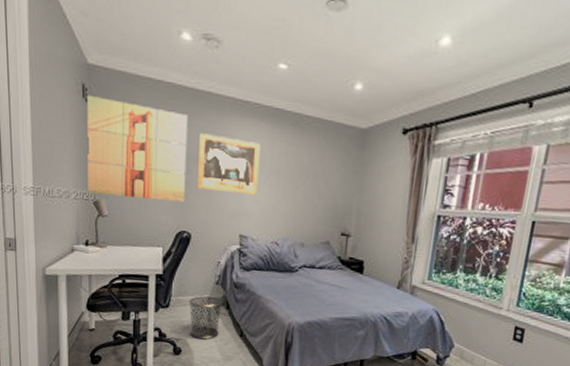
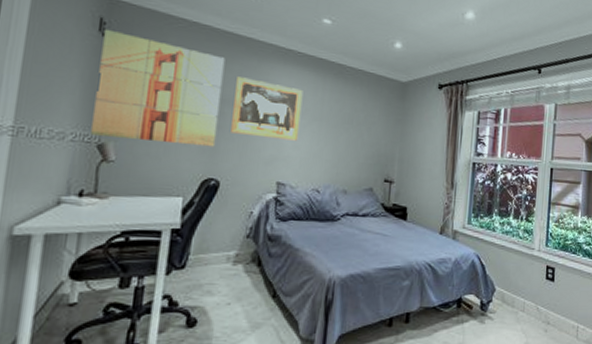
waste bin: present [189,295,224,340] -> none [210,251,255,305]

